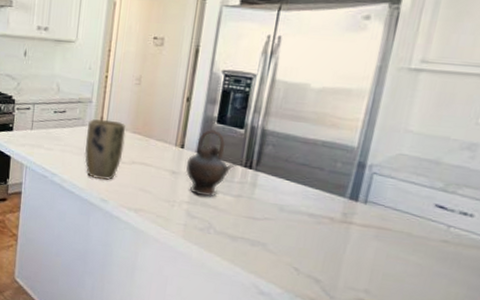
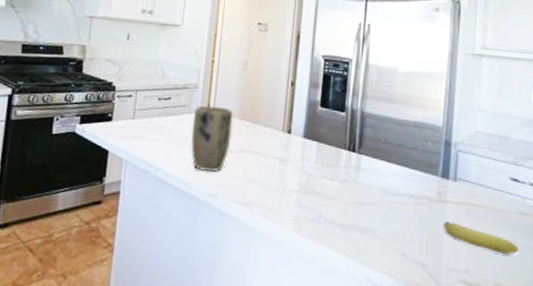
teapot: present [186,129,236,197] -> none [294,113,341,184]
fruit: none [345,242,434,281] -> present [444,221,518,254]

